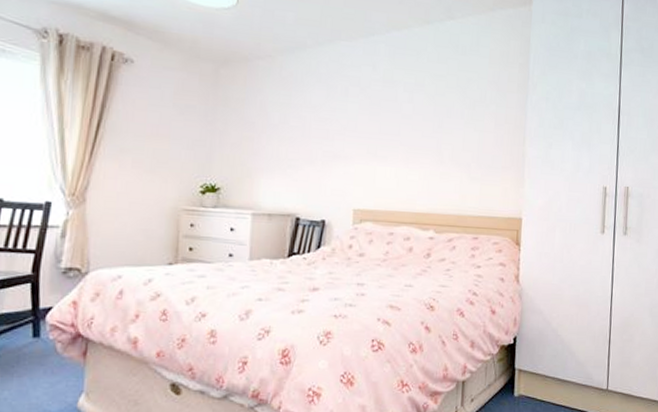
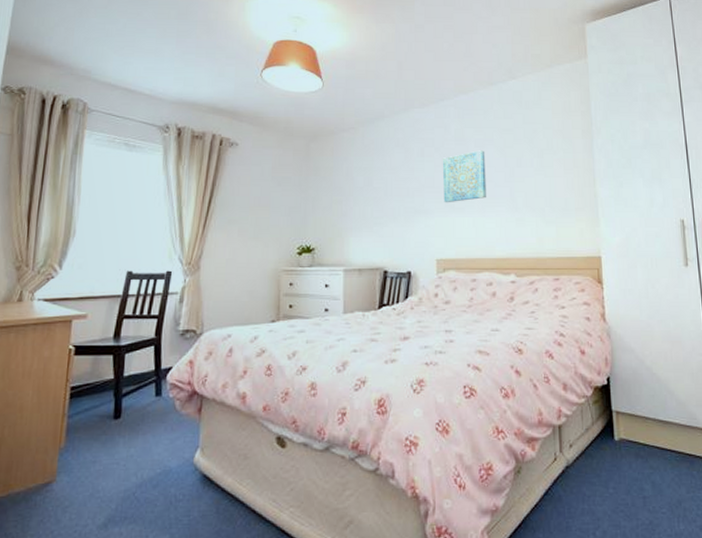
wall art: none [365,95,415,150] -> present [443,150,486,203]

